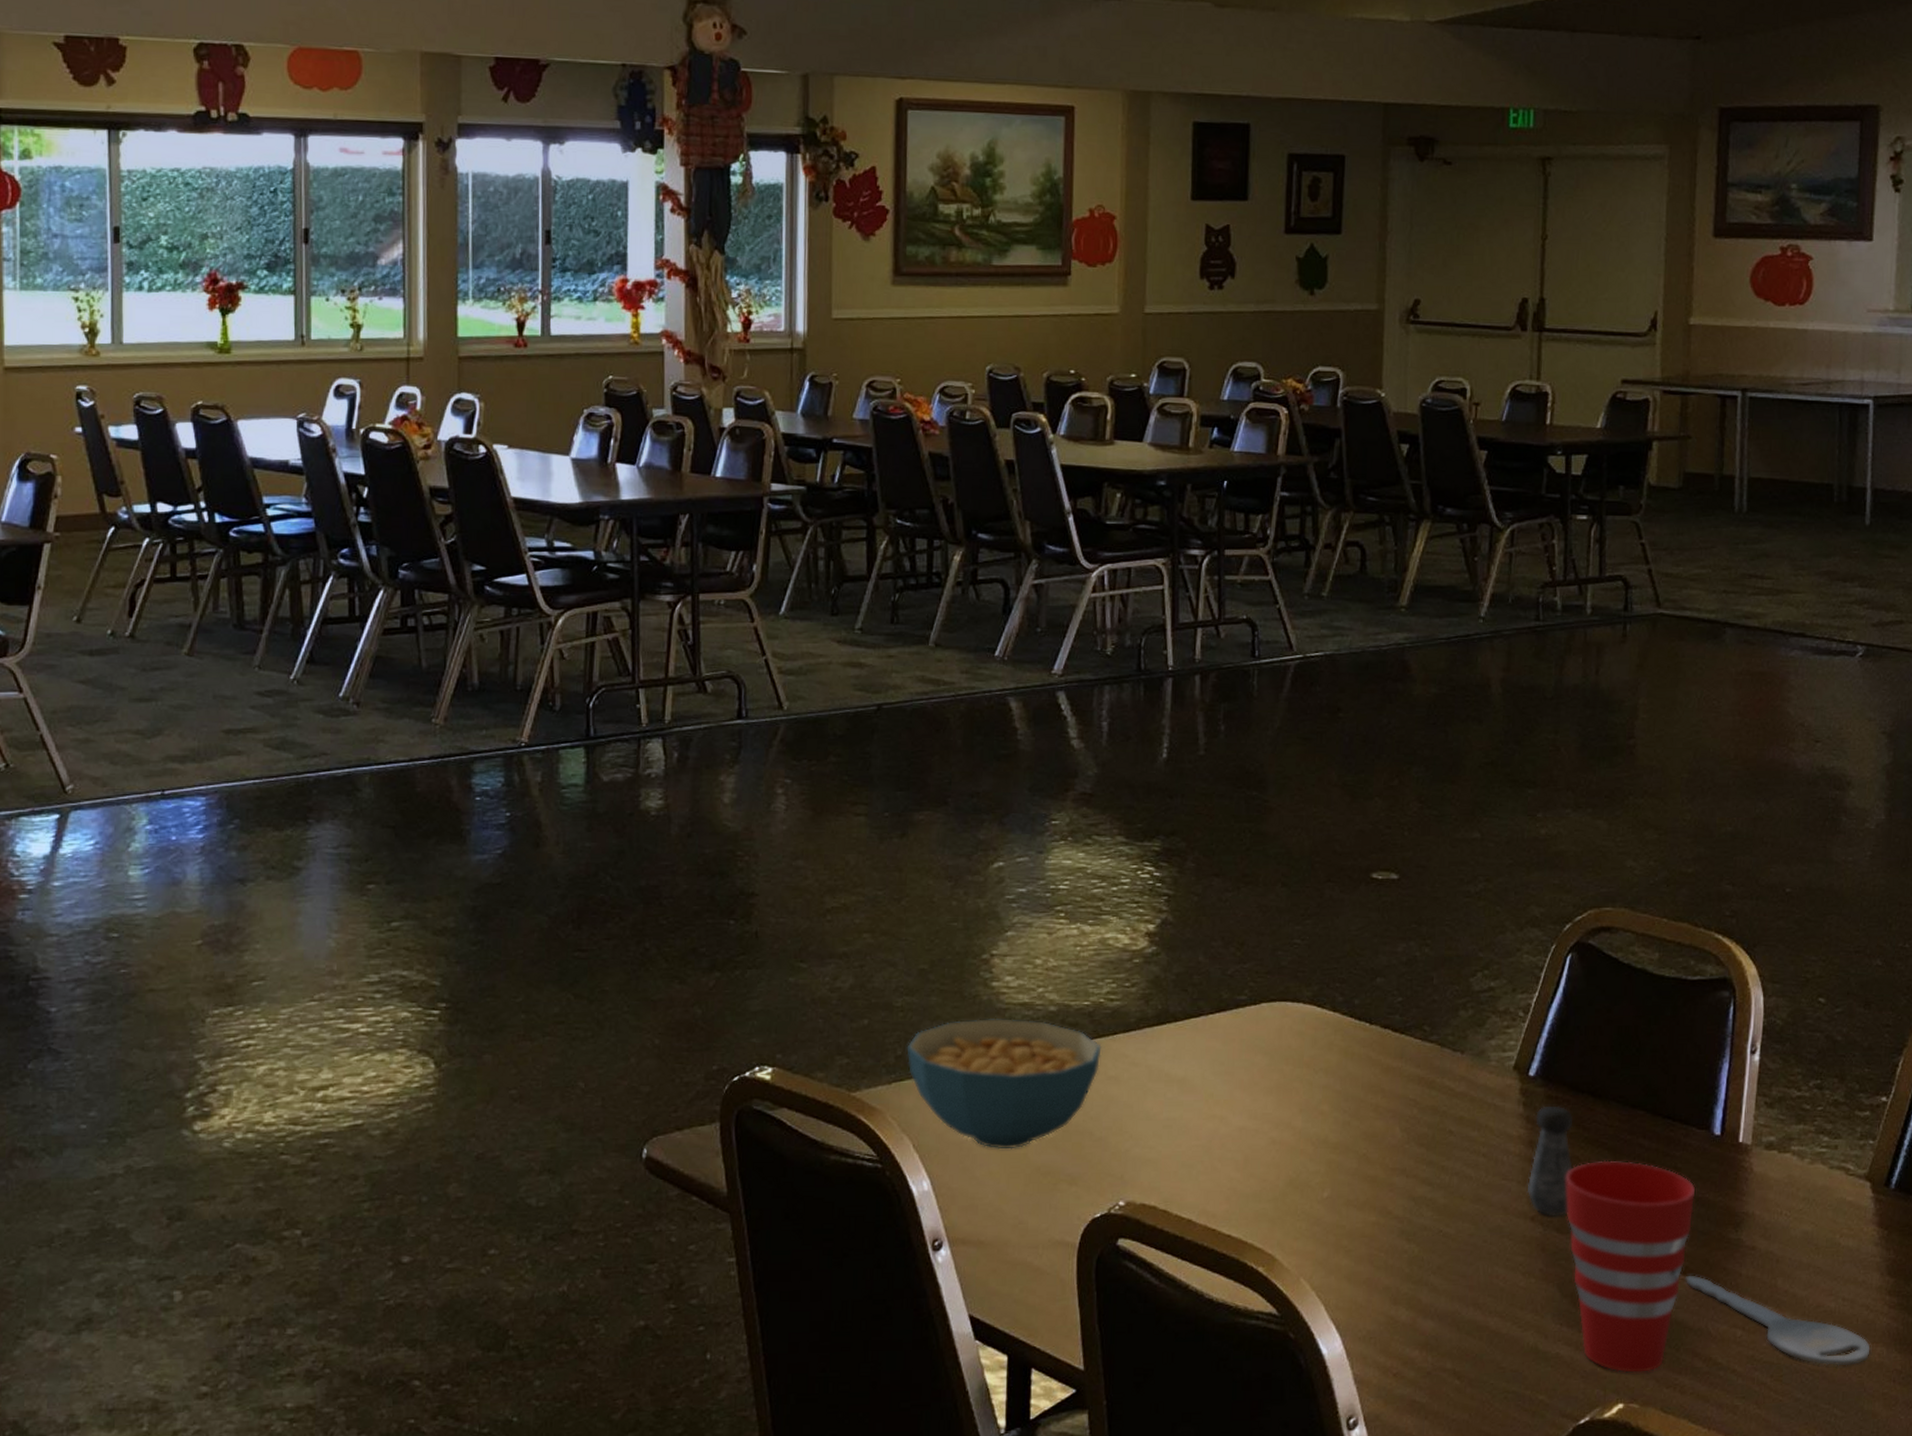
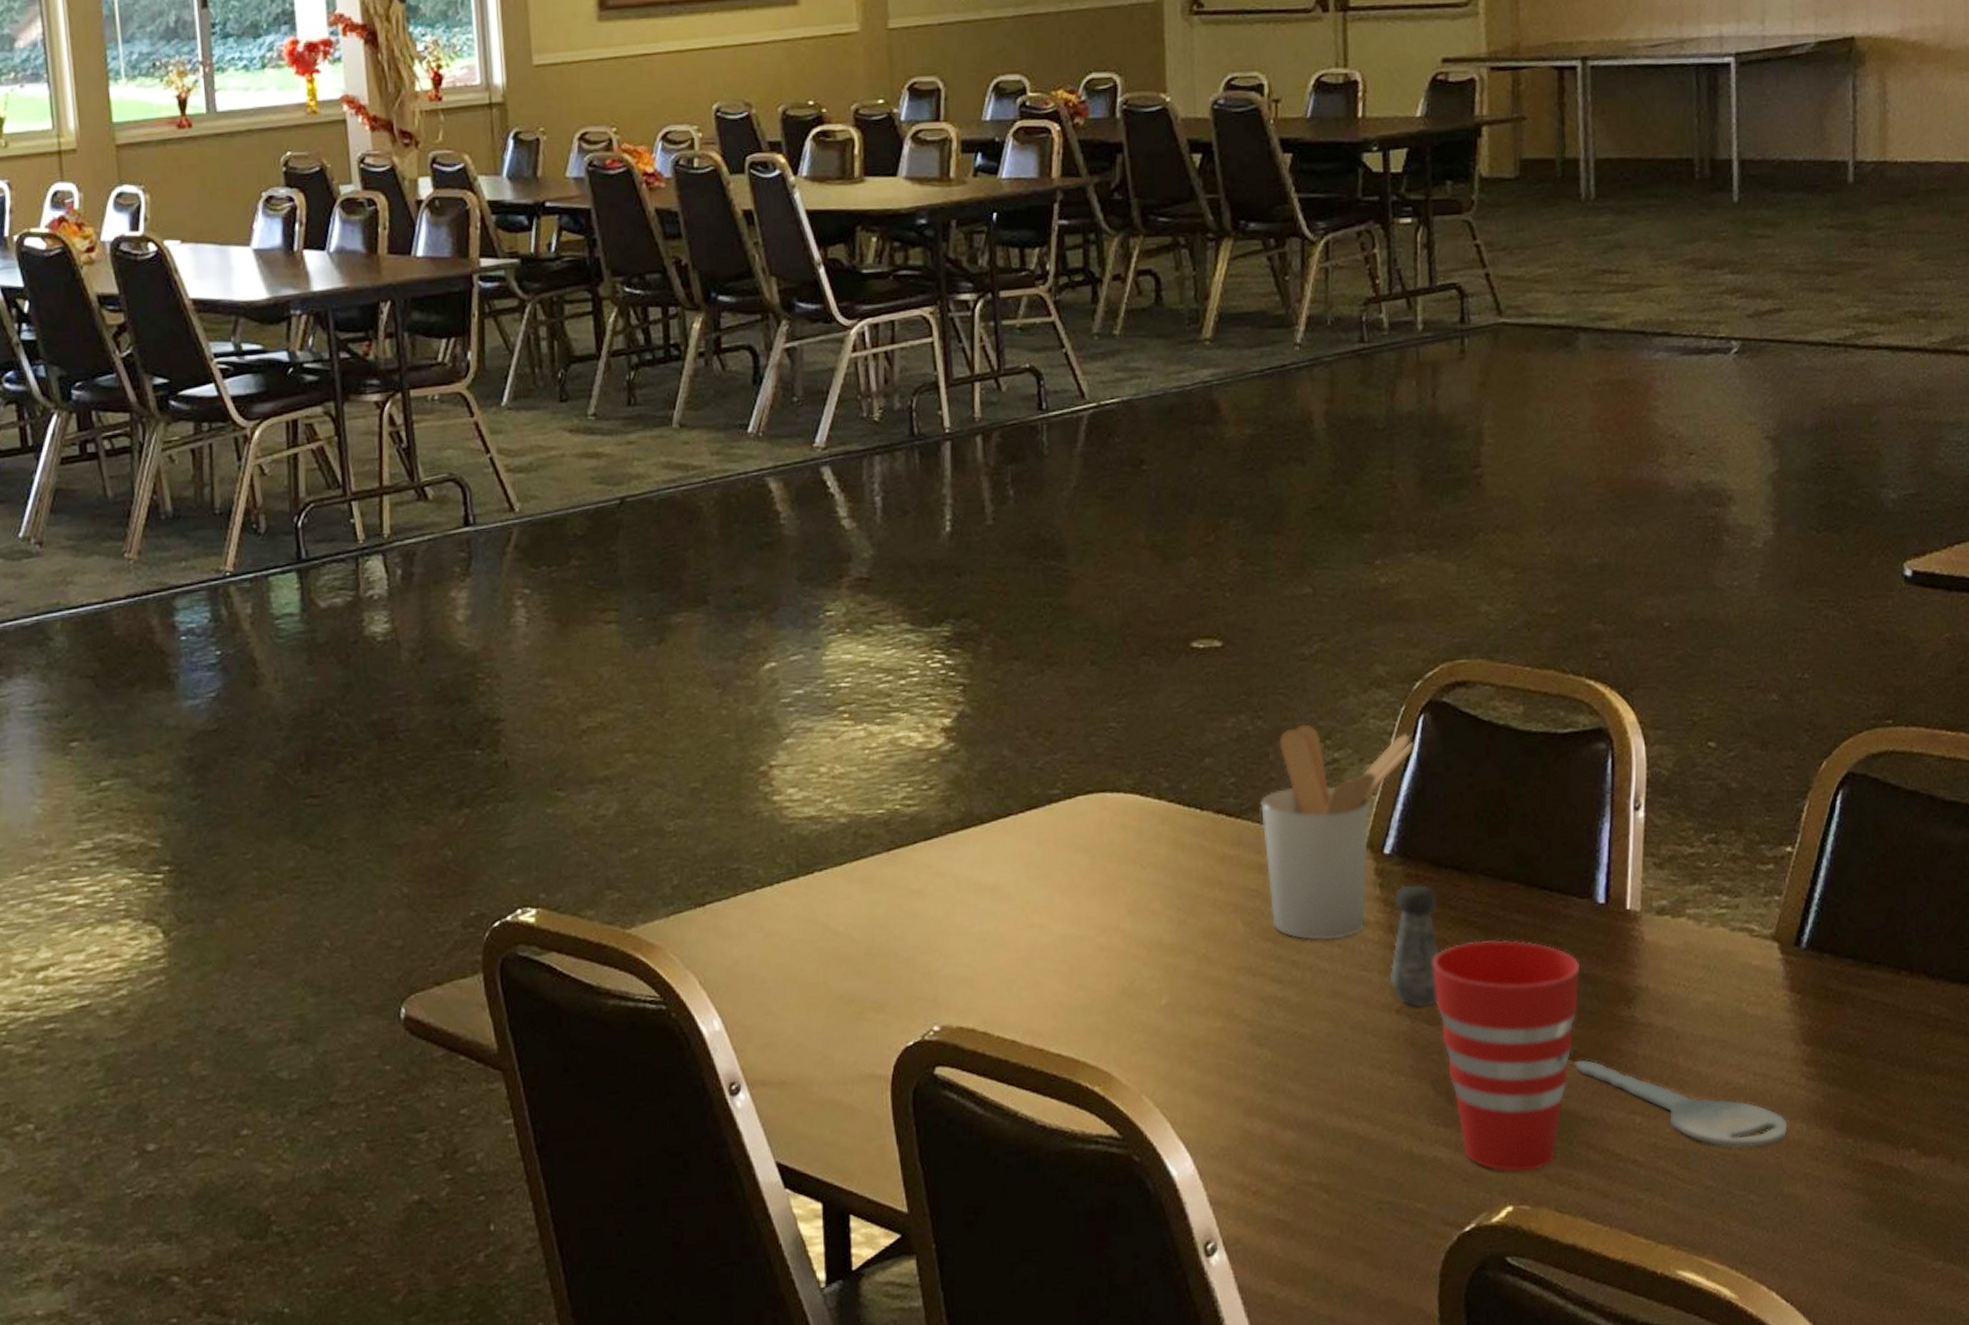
cereal bowl: present [906,1017,1102,1150] -> none [683,834,902,980]
utensil holder: none [1423,954,1562,1150] -> present [1261,724,1415,941]

